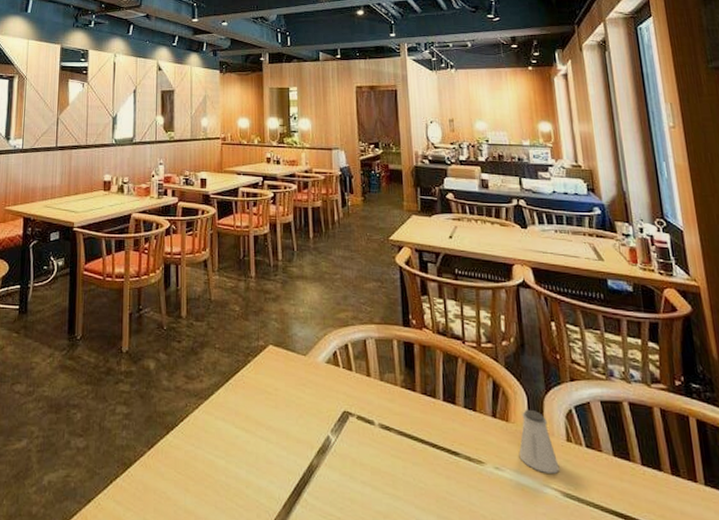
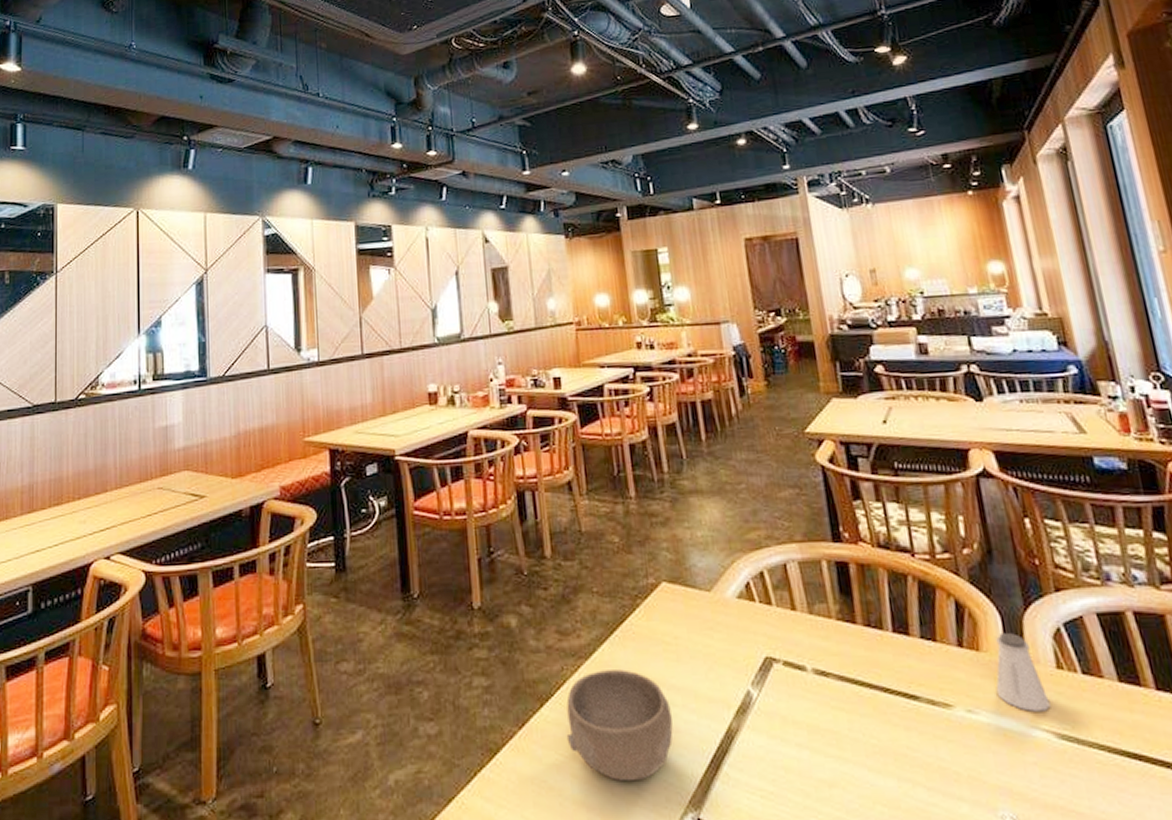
bowl: none [184,409,267,499] -> present [566,669,673,782]

